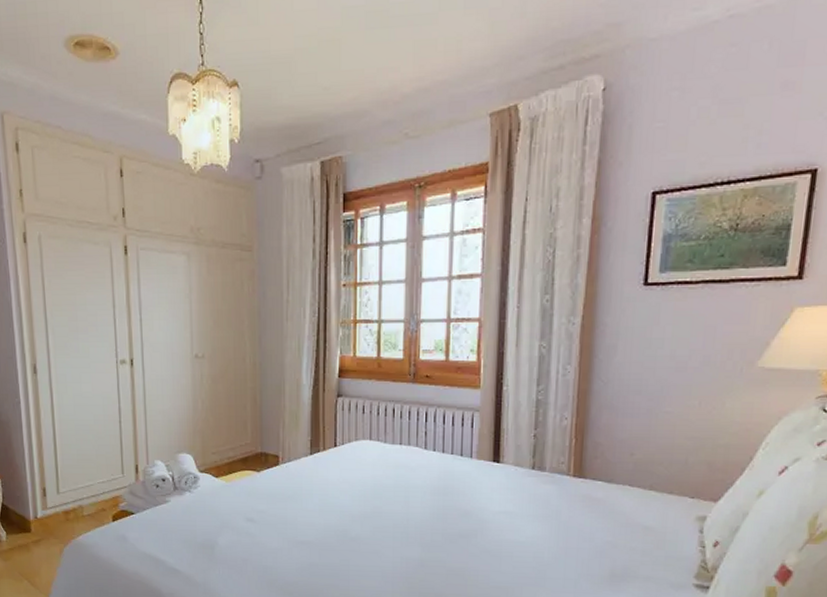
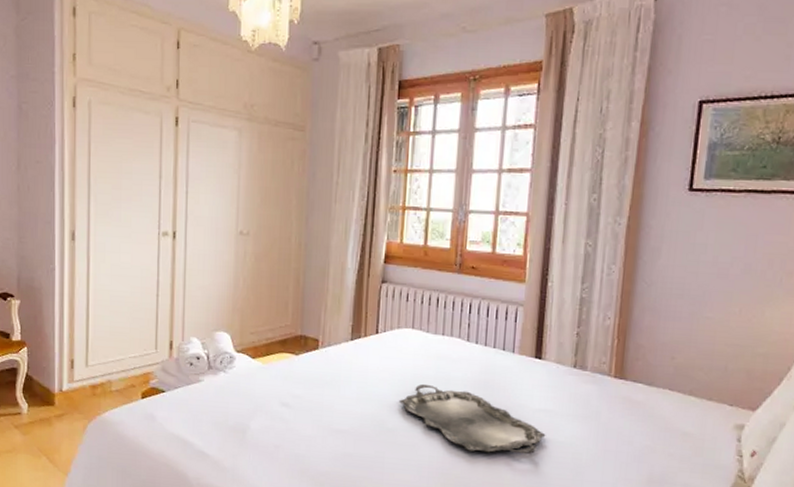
serving tray: none [361,494,507,556] -> present [399,384,546,454]

